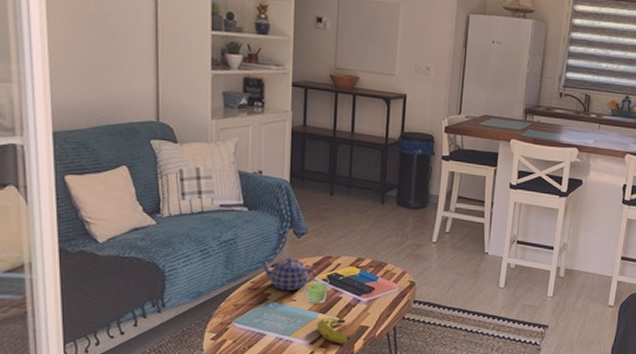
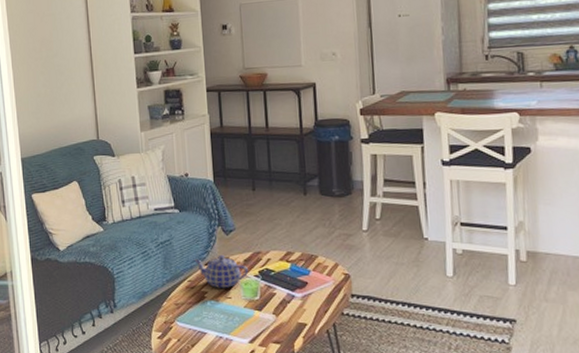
banana: present [317,317,351,342] -> none [254,315,290,341]

